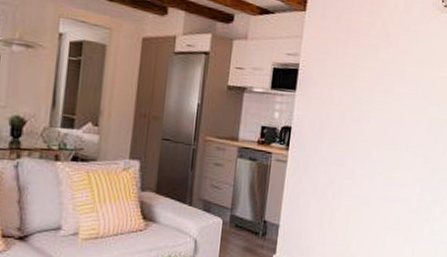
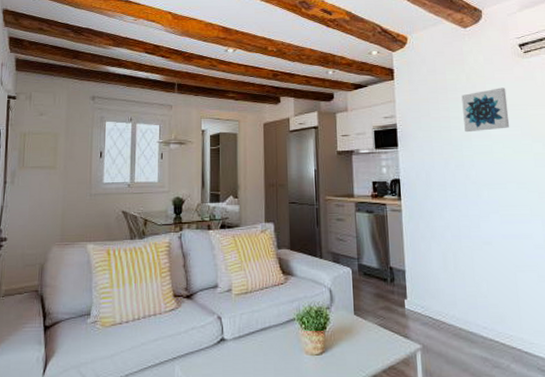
wall art: none [368,40,418,87] -> present [461,87,510,133]

